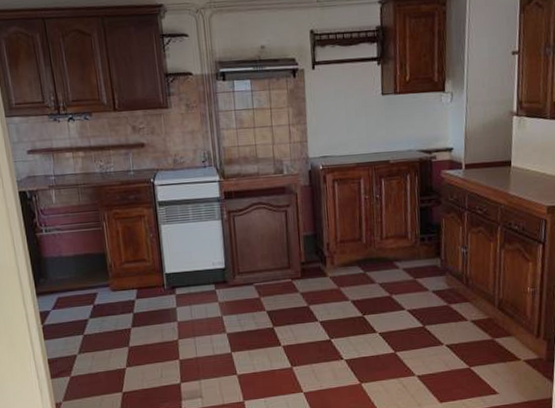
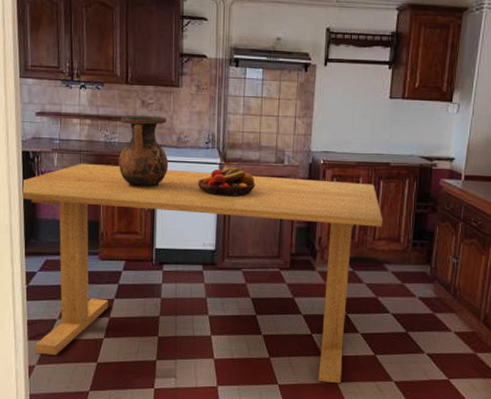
dining table: none [23,183,389,391] -> present [22,163,383,384]
vase: none [114,140,168,216] -> present [119,115,169,189]
fruit bowl: none [199,182,258,214] -> present [197,166,256,198]

